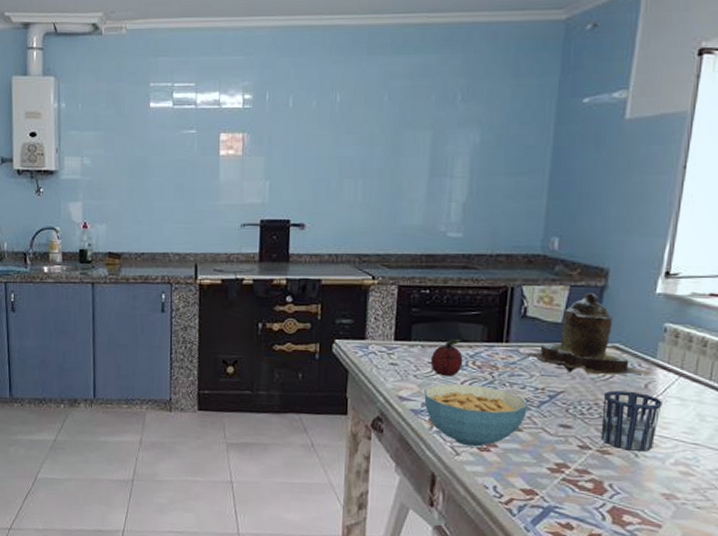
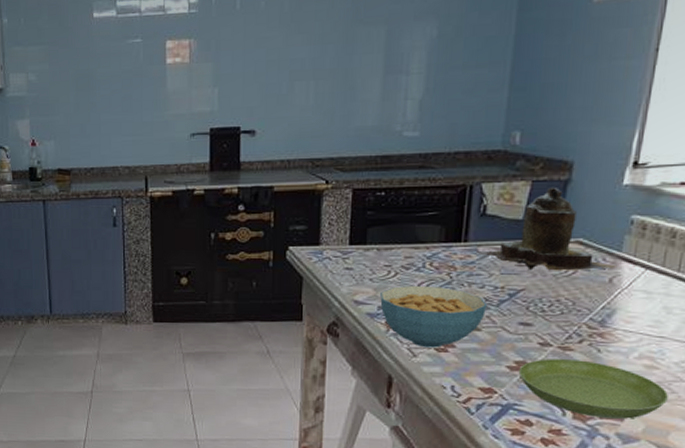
fruit: present [430,338,463,377] -> none [386,240,420,279]
saucer: none [559,462,704,526] -> present [518,359,668,419]
cup: present [600,390,662,452] -> none [562,286,627,346]

